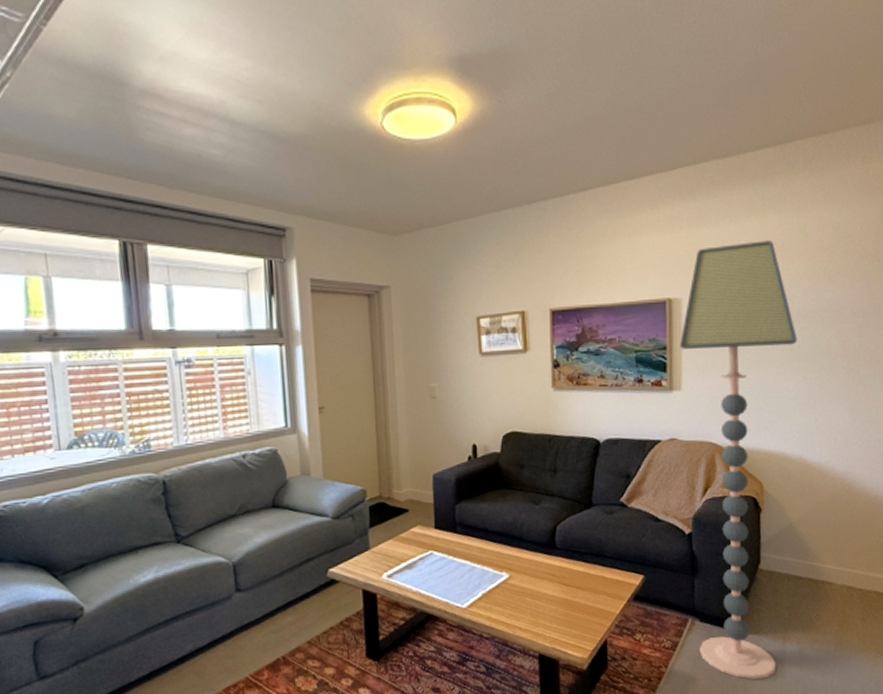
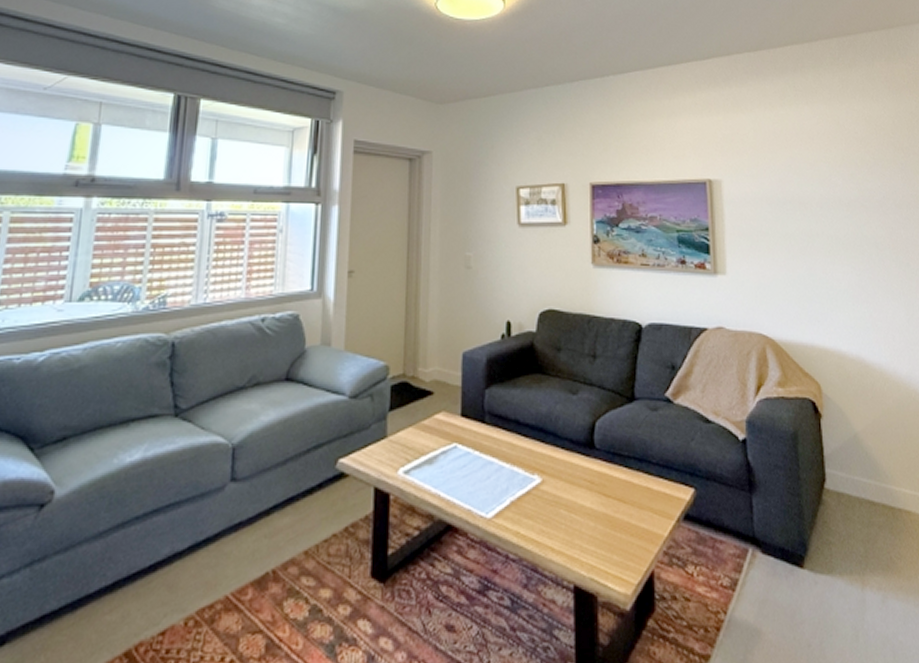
floor lamp: present [680,240,797,680] -> none [722,128,857,638]

